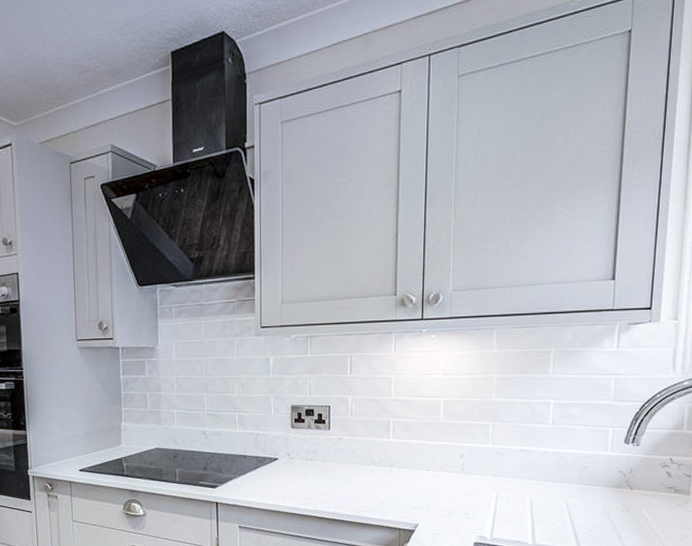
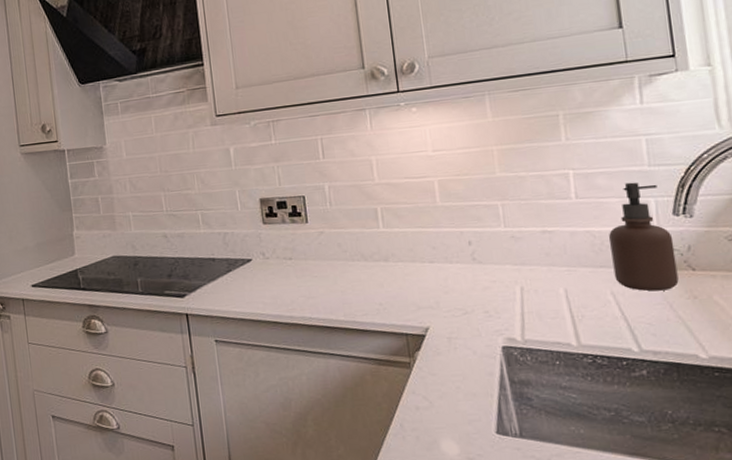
soap dispenser: none [570,413,621,504] -> present [608,182,679,292]

